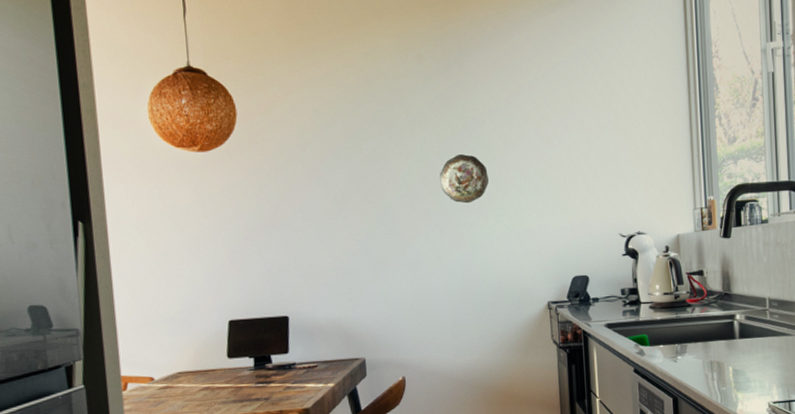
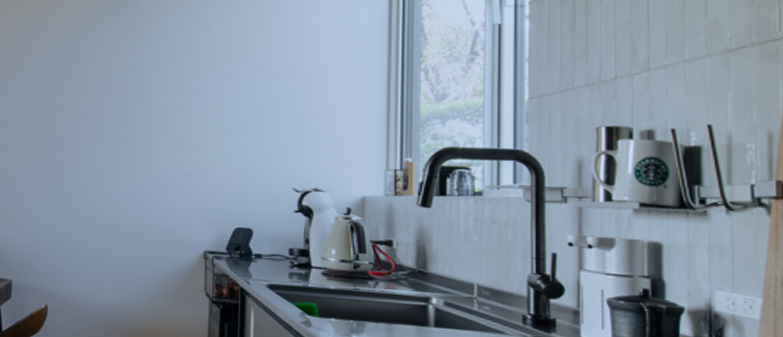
decorative plate: present [440,154,490,204] -> none [105,91,155,140]

